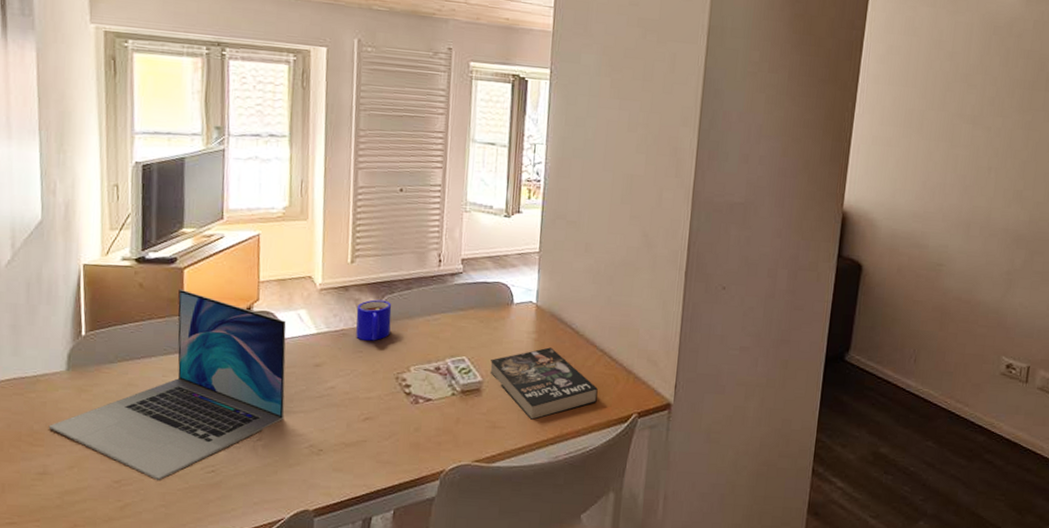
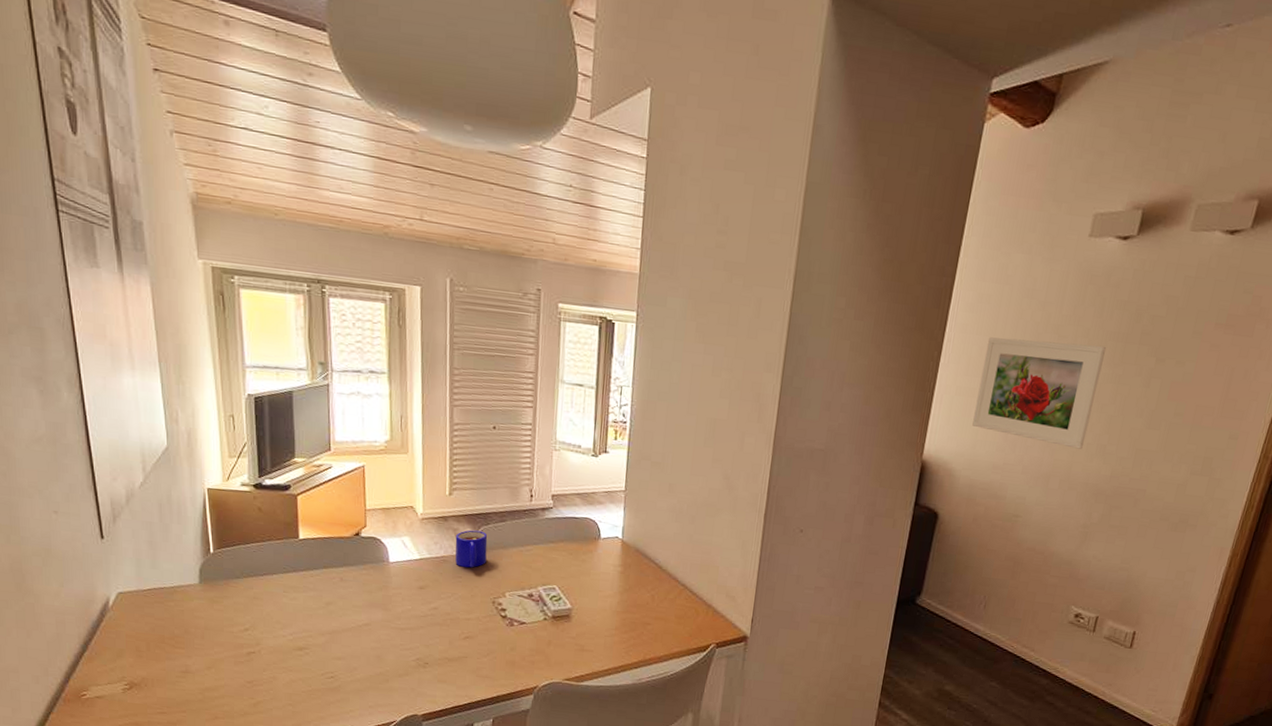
laptop: present [48,288,287,481] -> none [187,513,393,684]
book: present [490,347,598,420] -> none [578,580,679,645]
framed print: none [890,87,1014,195] -> present [972,337,1106,449]

